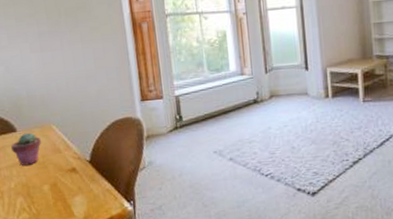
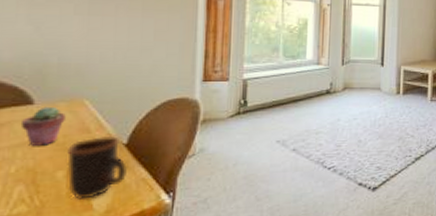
mug: none [47,155,95,208] -> present [67,136,128,199]

